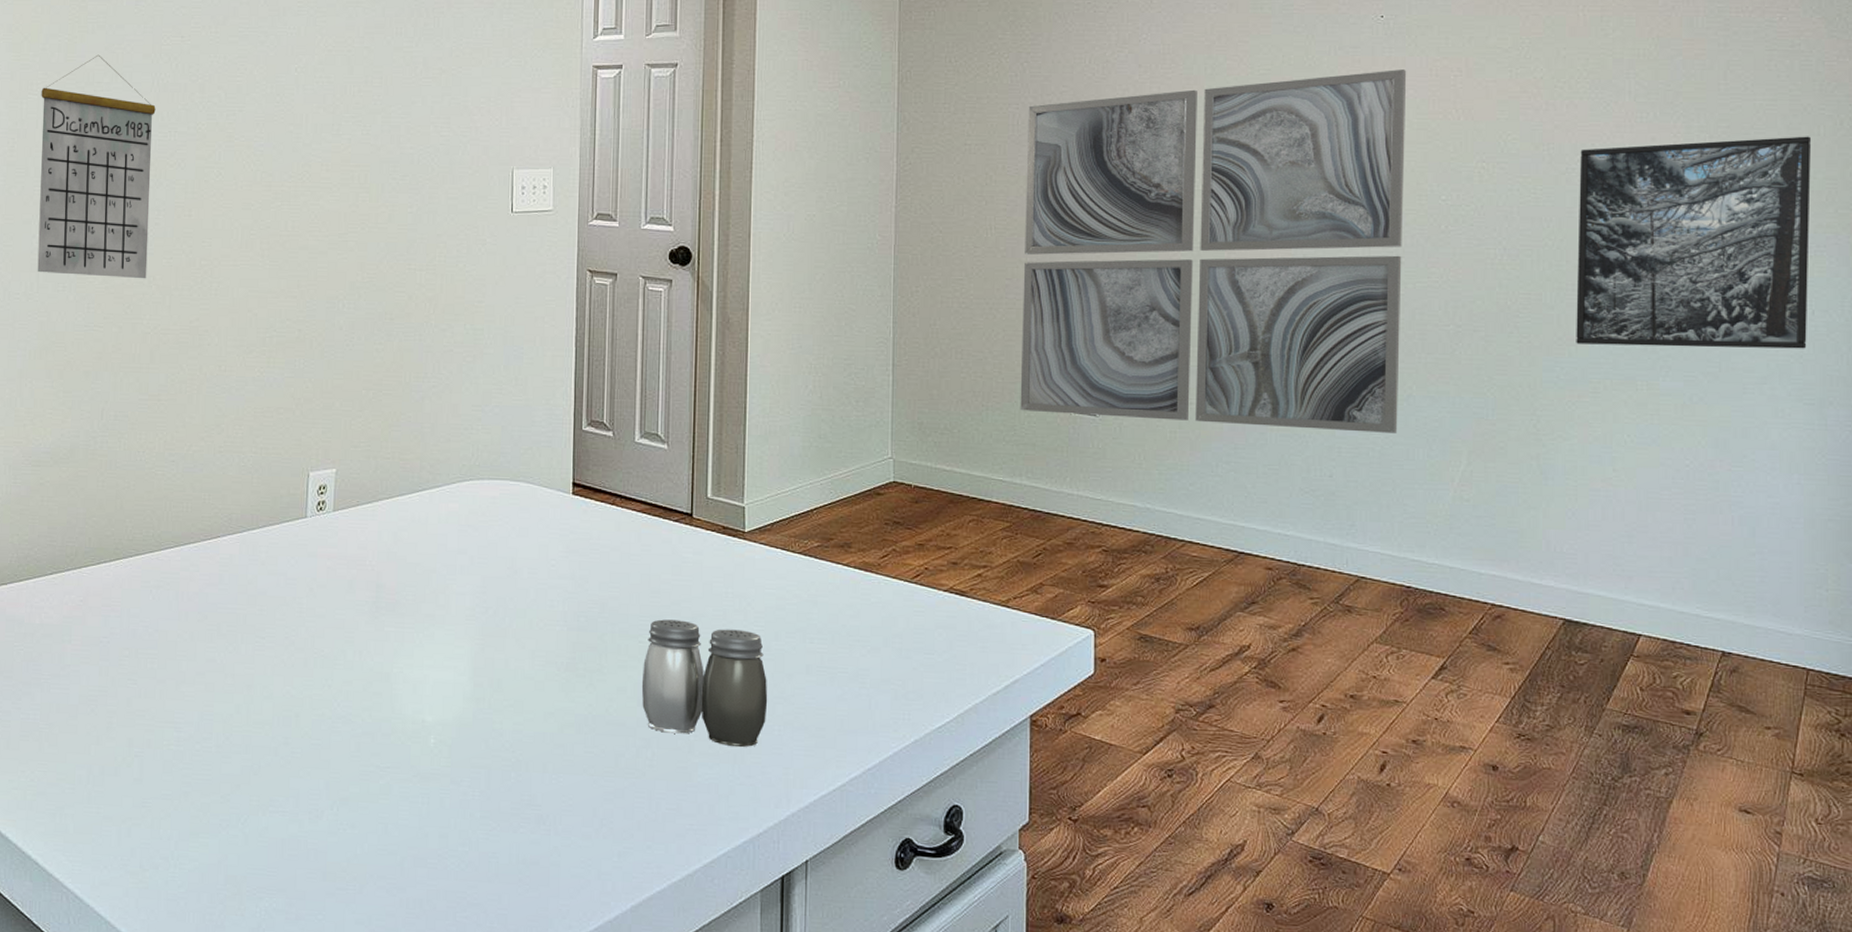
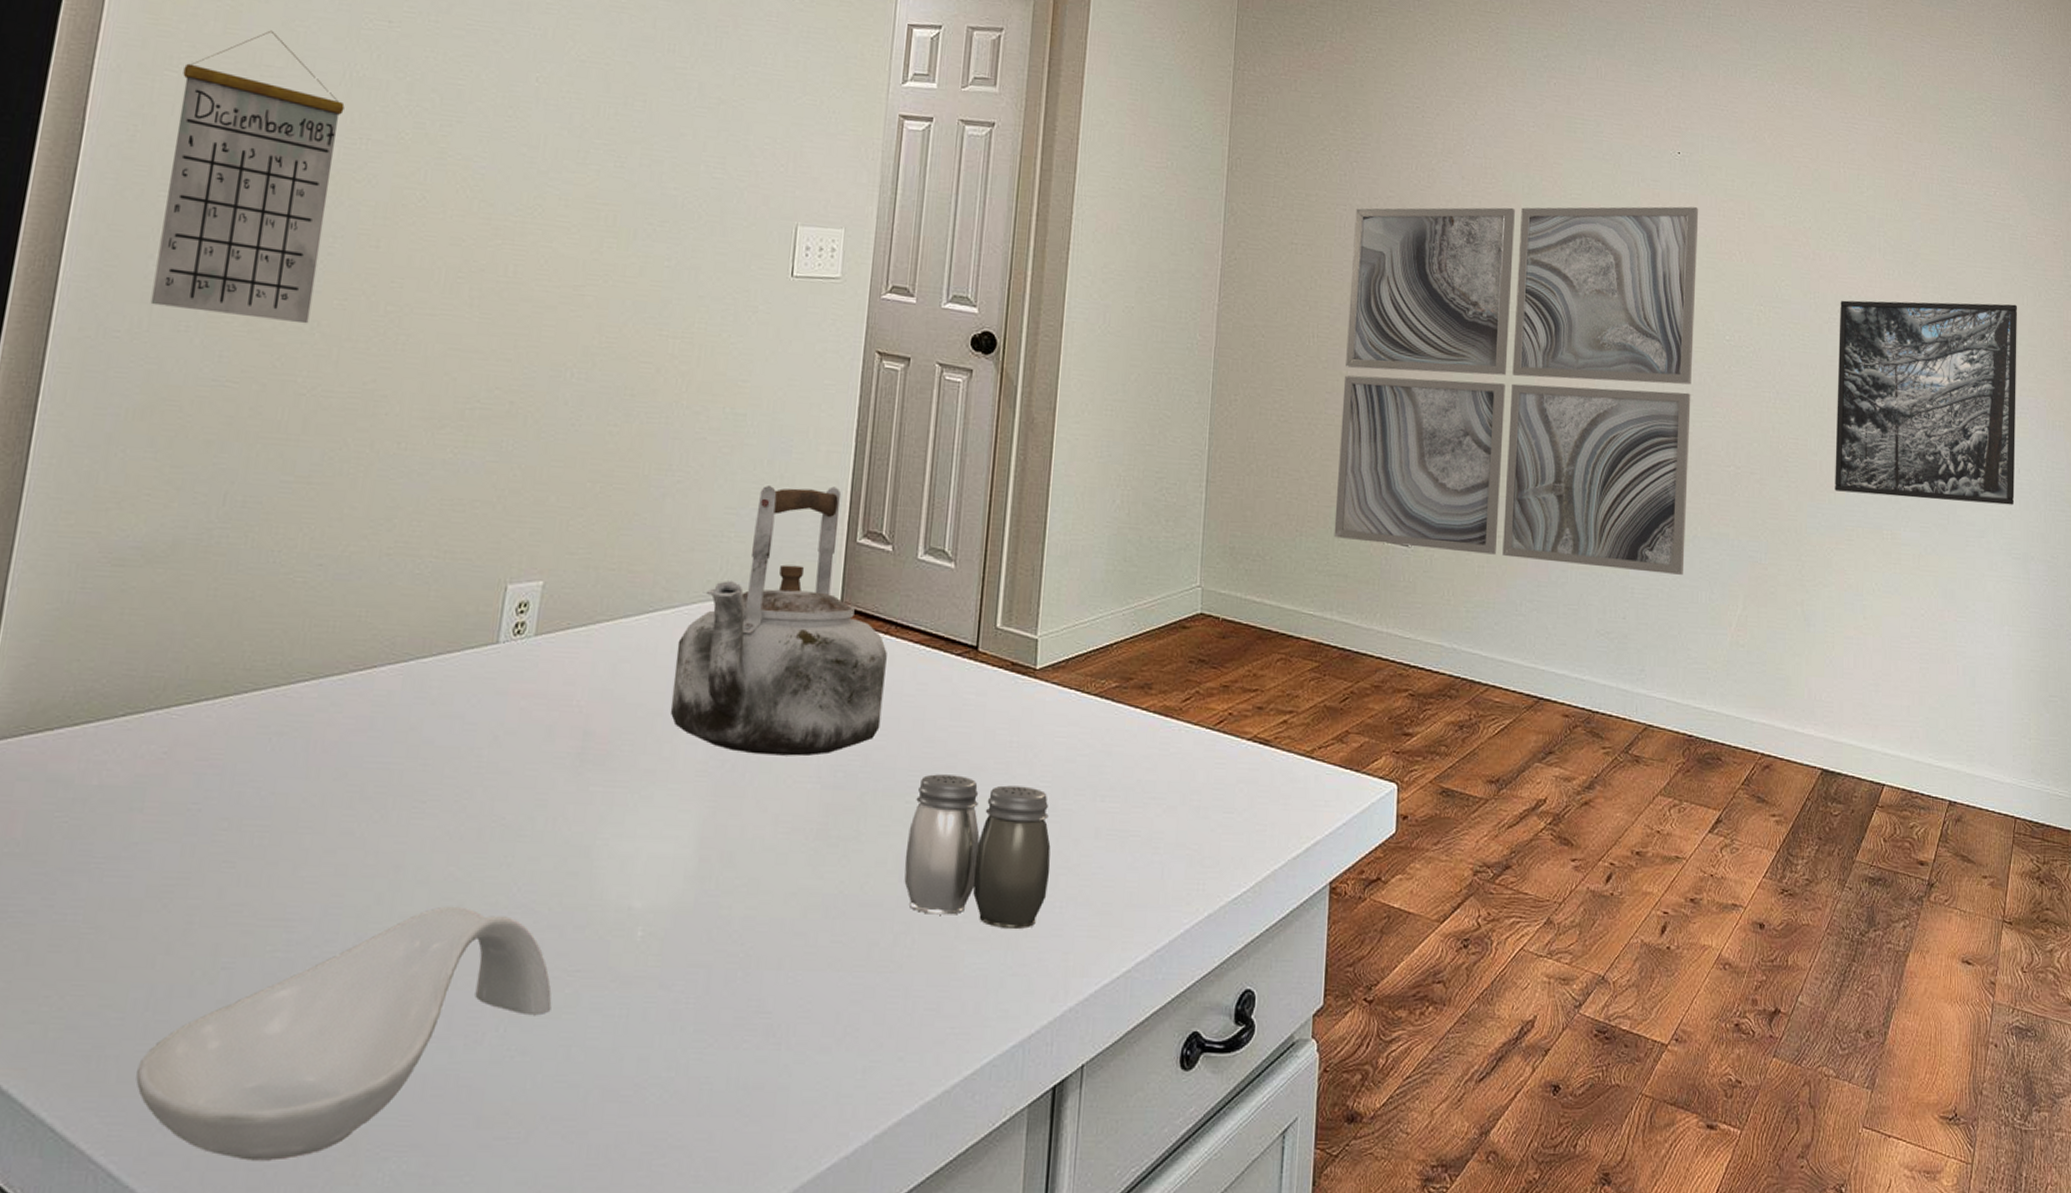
spoon rest: none [86,716,371,895] -> present [136,906,552,1161]
kettle: none [442,385,615,605] -> present [671,486,887,756]

